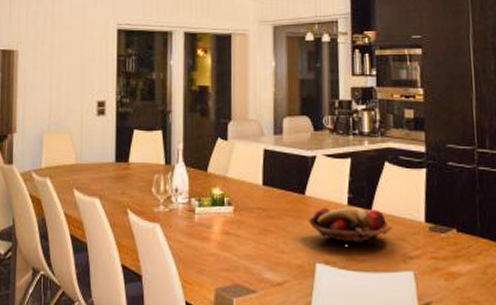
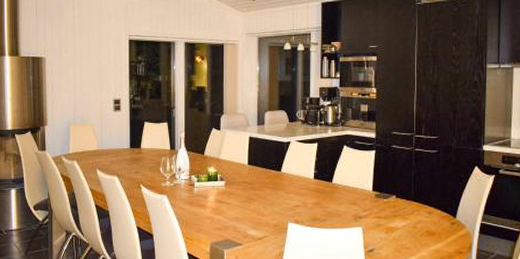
fruit basket: present [309,206,392,244] -> none [284,180,347,208]

